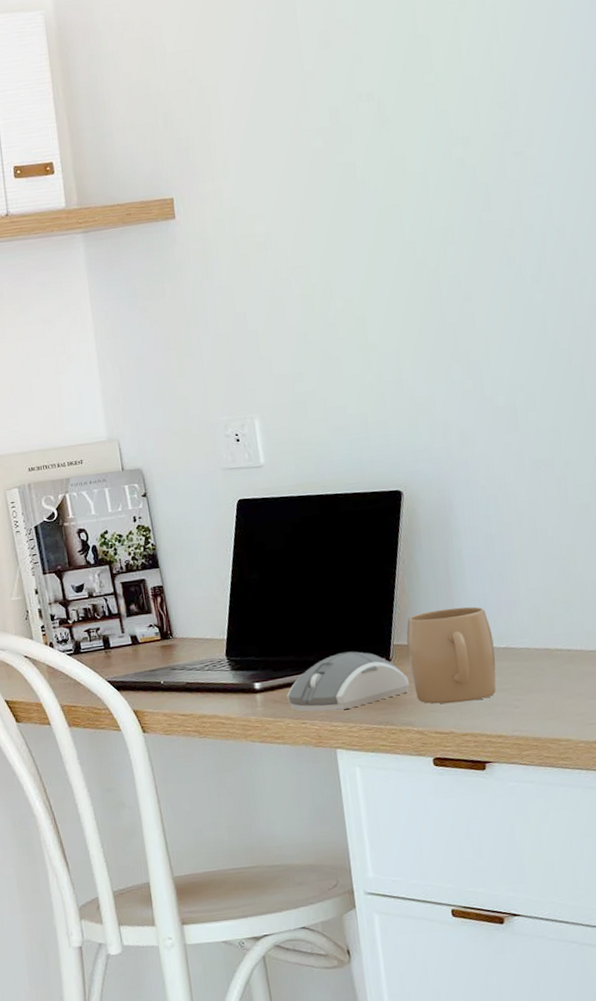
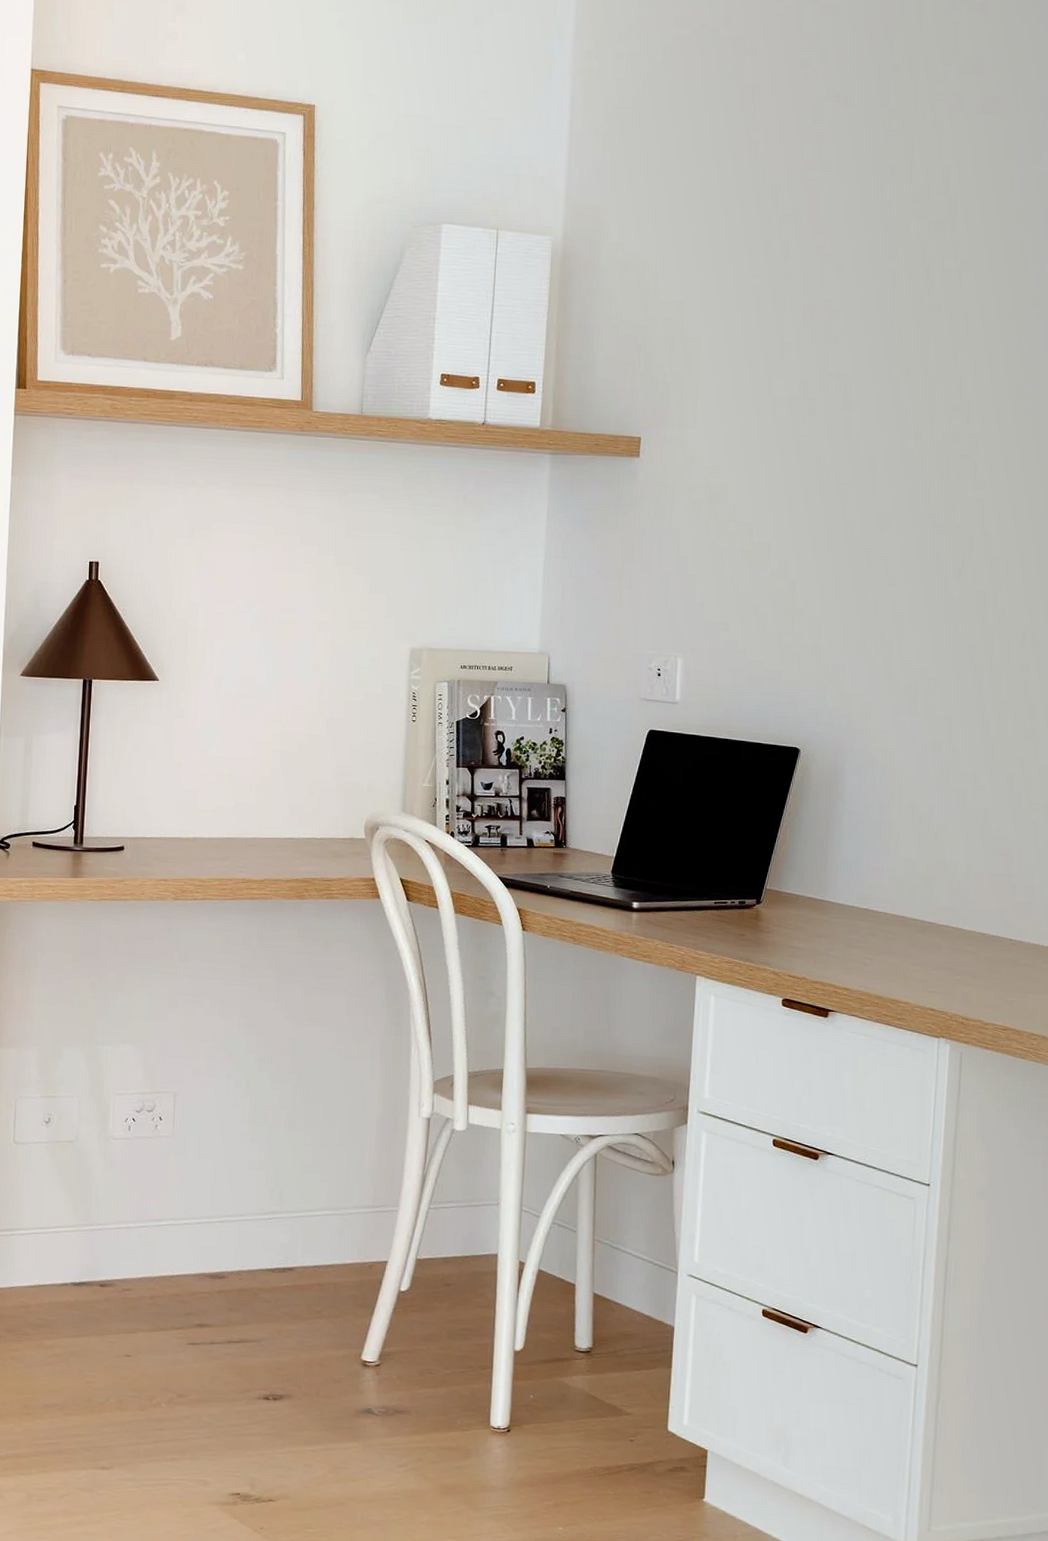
computer mouse: present [286,651,410,712] -> none [660,887,774,941]
mug: present [406,606,496,704] -> none [777,863,857,953]

